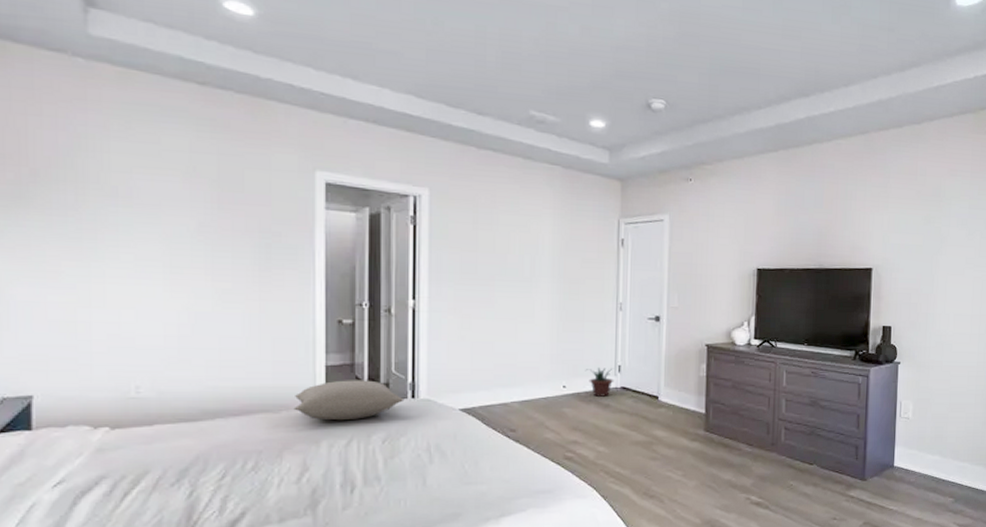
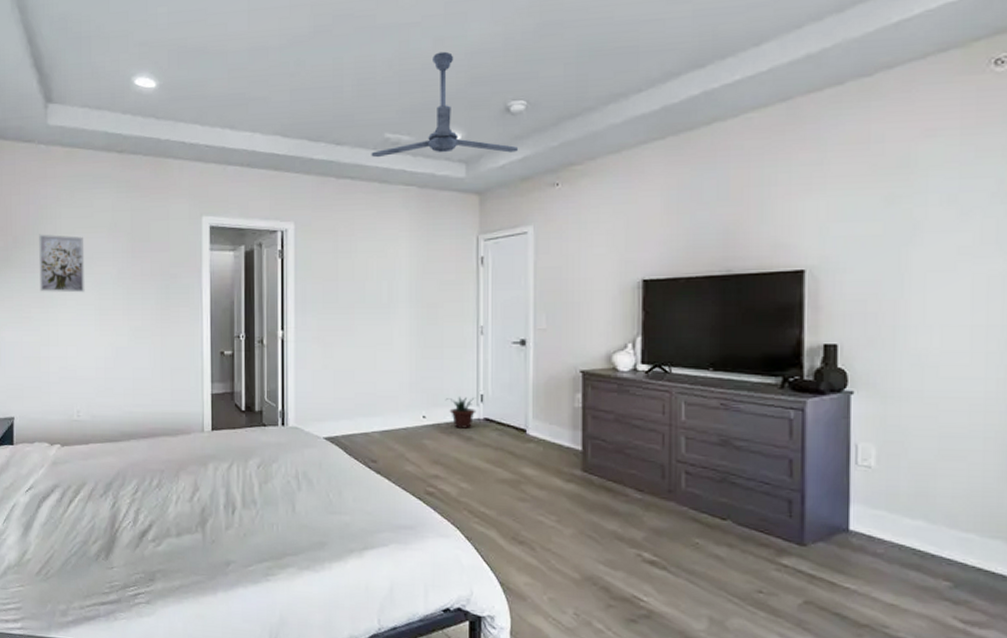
wall art: none [74,169,148,246] -> present [39,234,85,293]
pillow: present [294,380,405,421] -> none [187,407,276,446]
ceiling fan: none [515,40,658,146] -> present [371,51,519,158]

